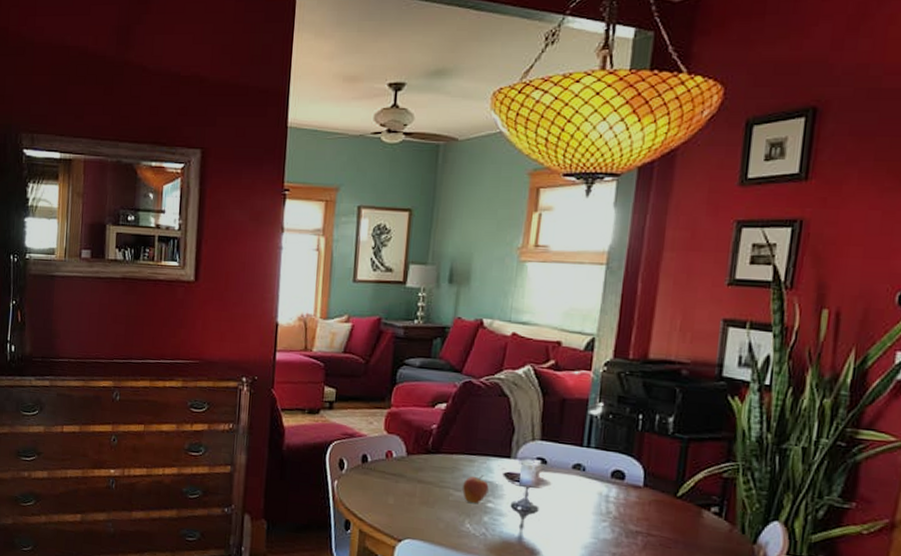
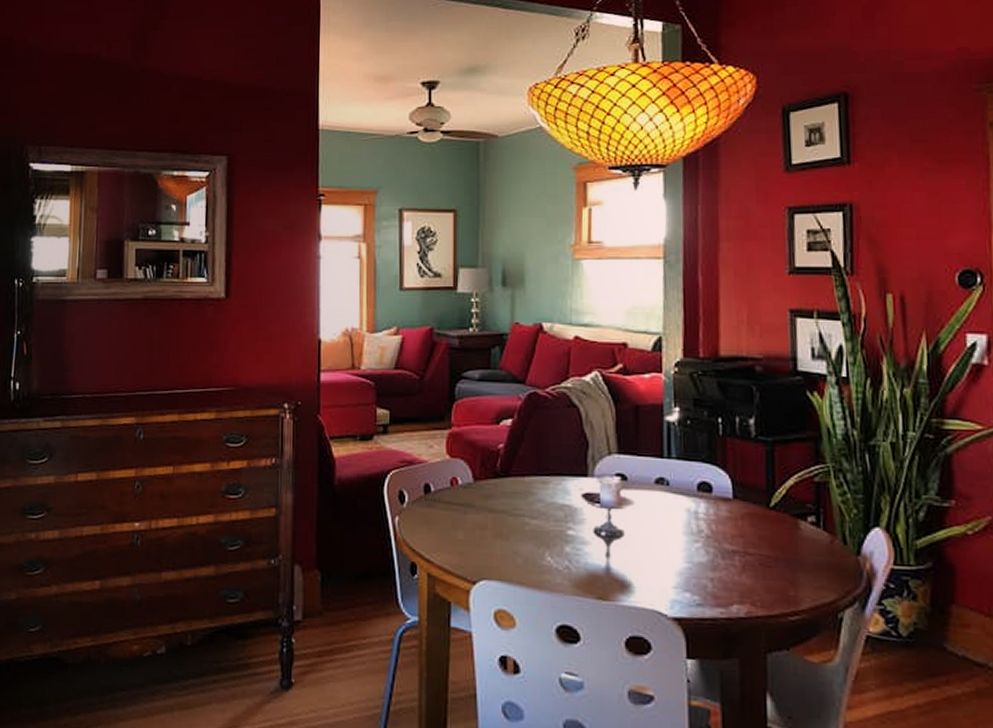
fruit: present [463,475,489,503] -> none [539,498,567,531]

